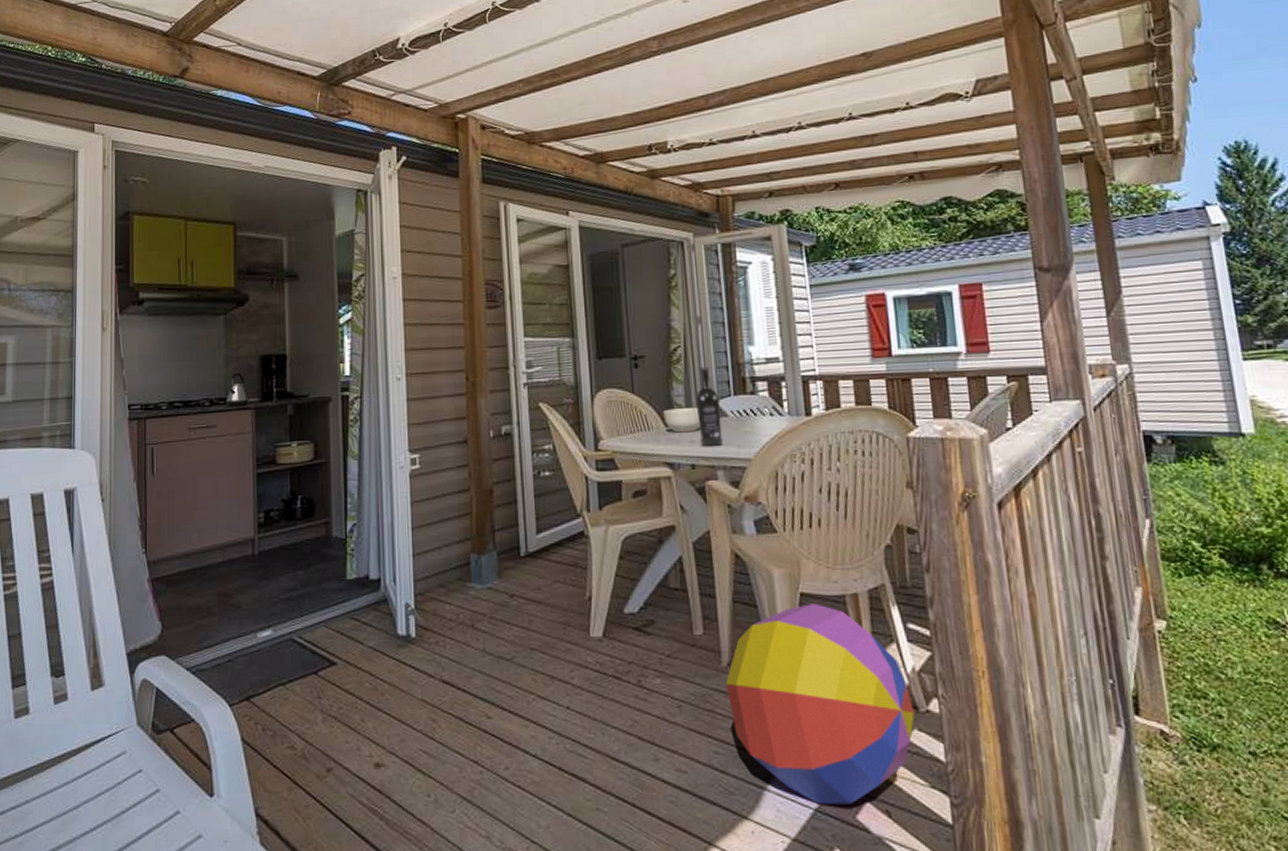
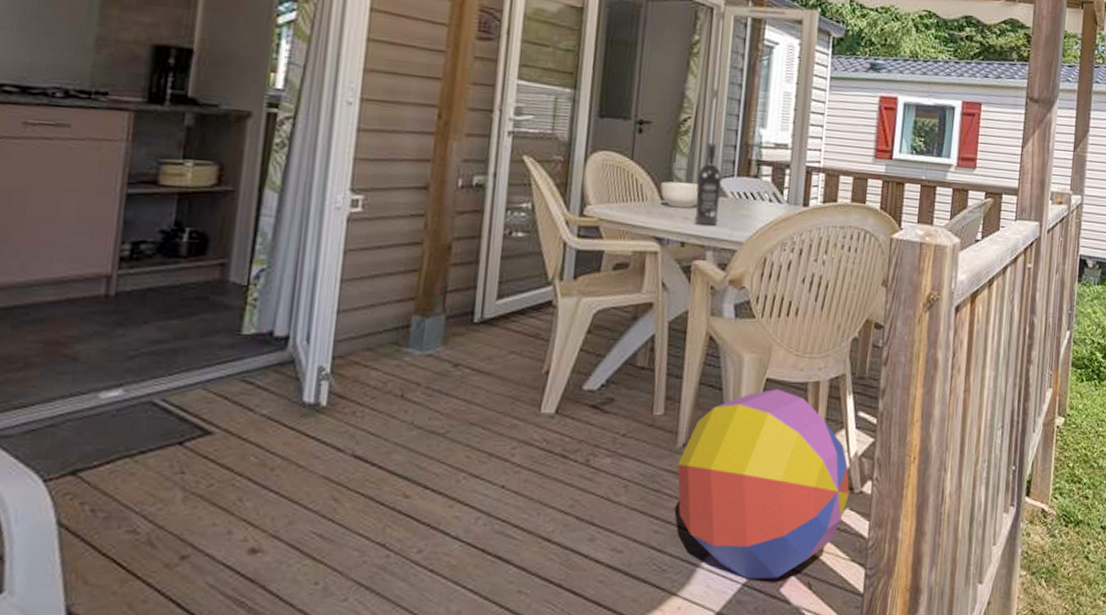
kettle: present [225,373,249,407] -> none [89,61,128,106]

